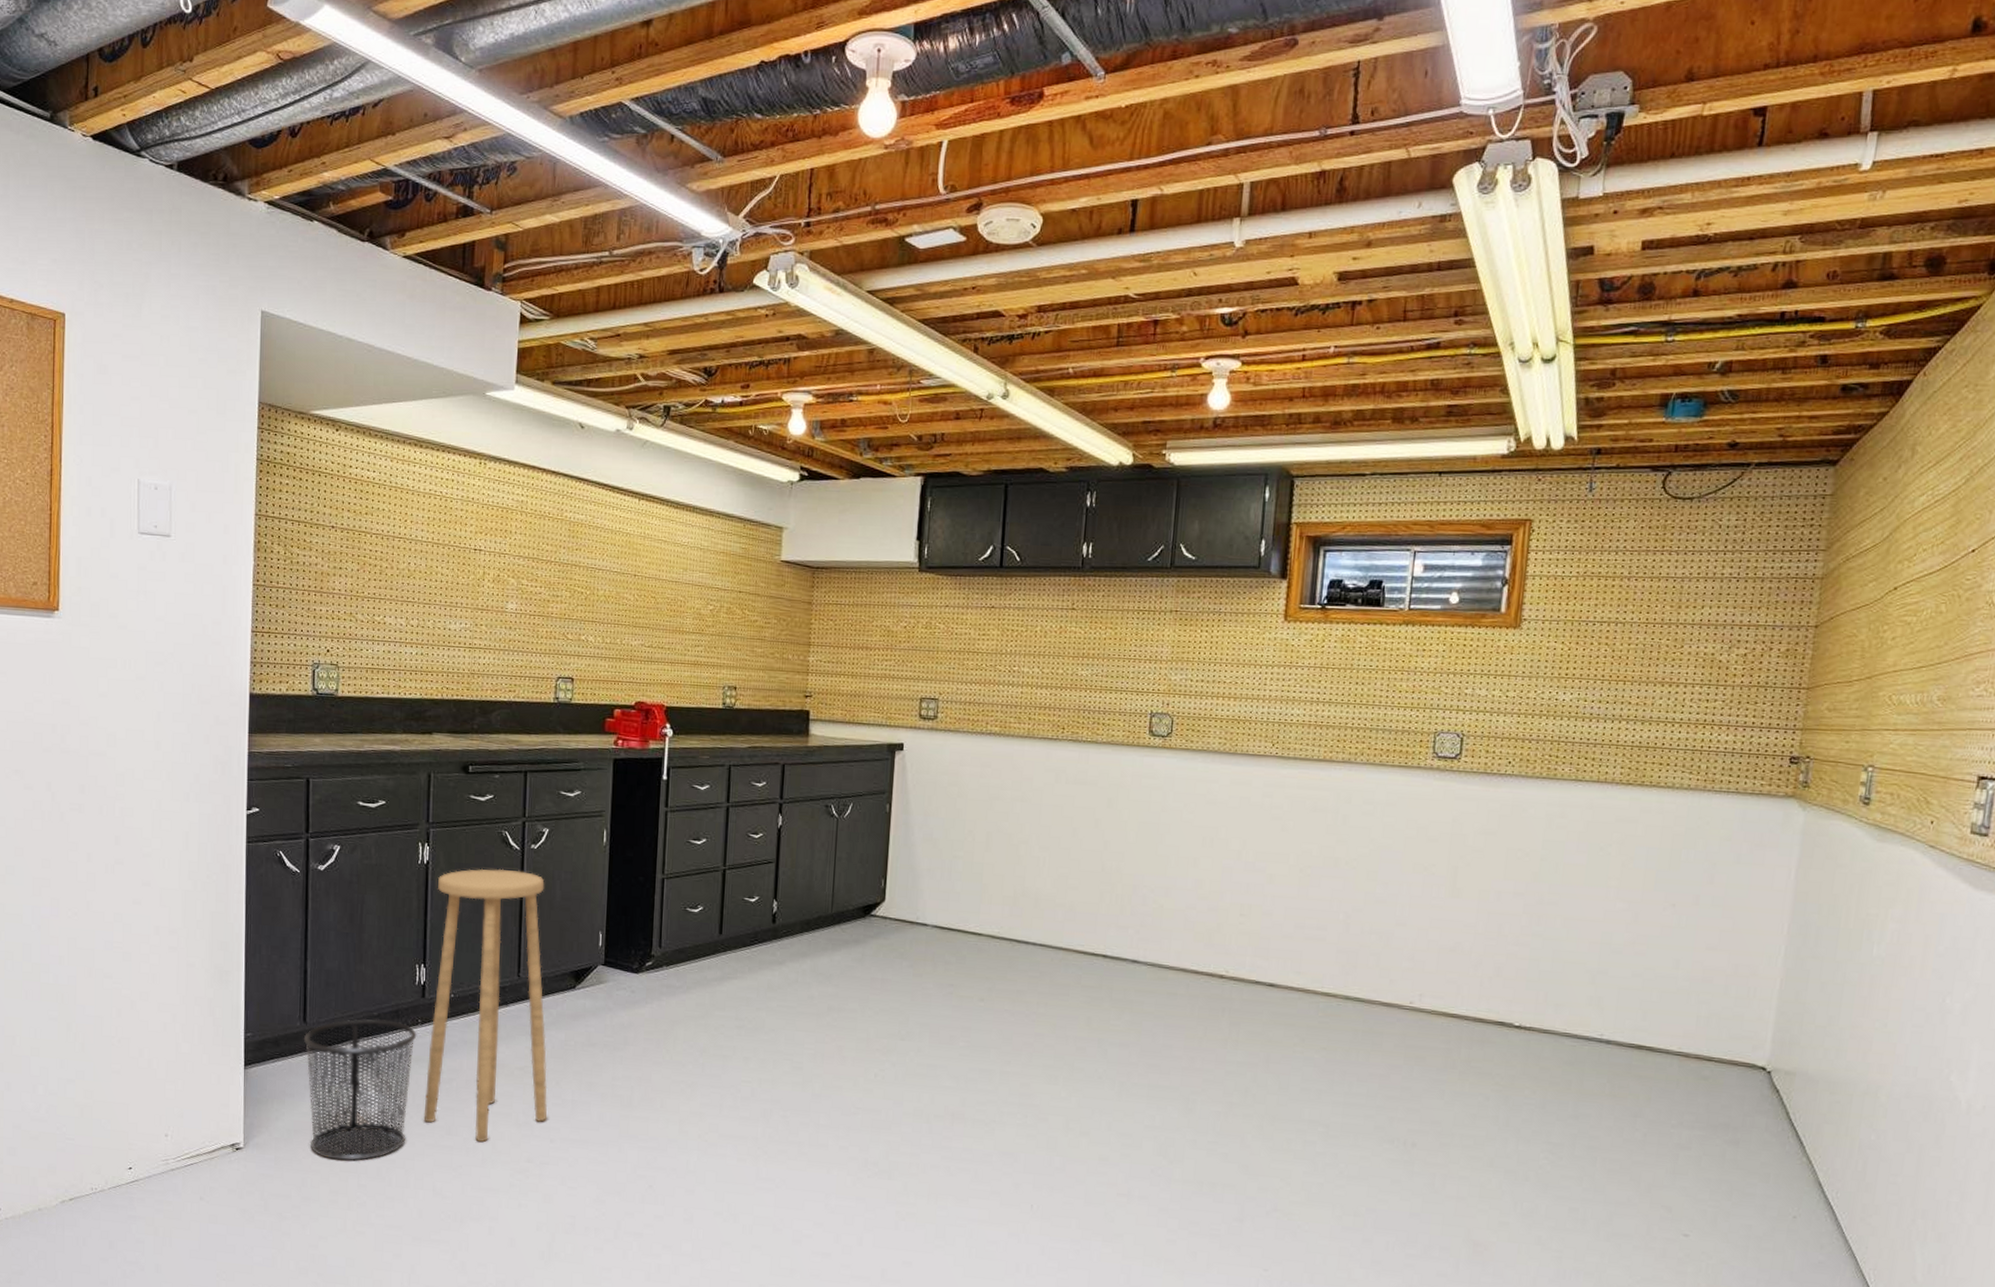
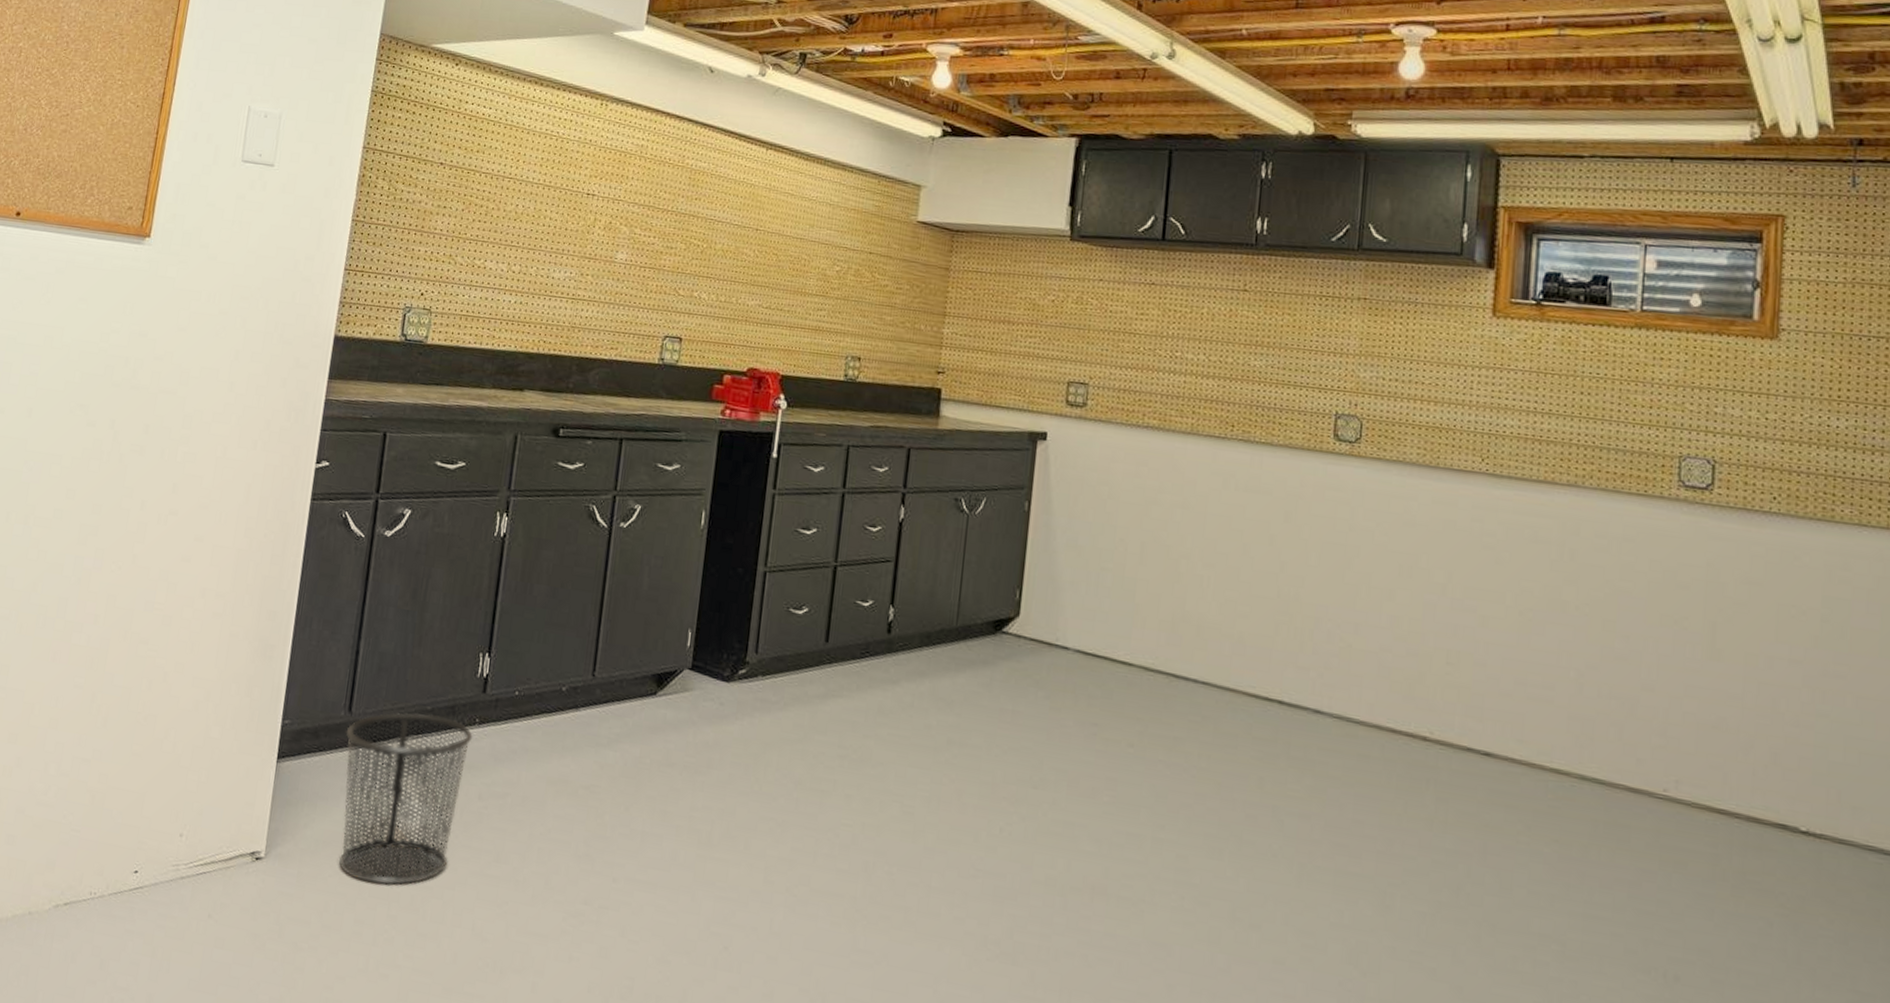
stool: present [423,868,548,1143] -> none [470,546,632,875]

